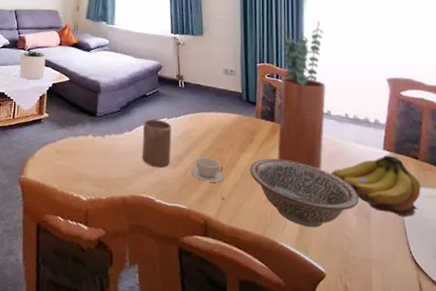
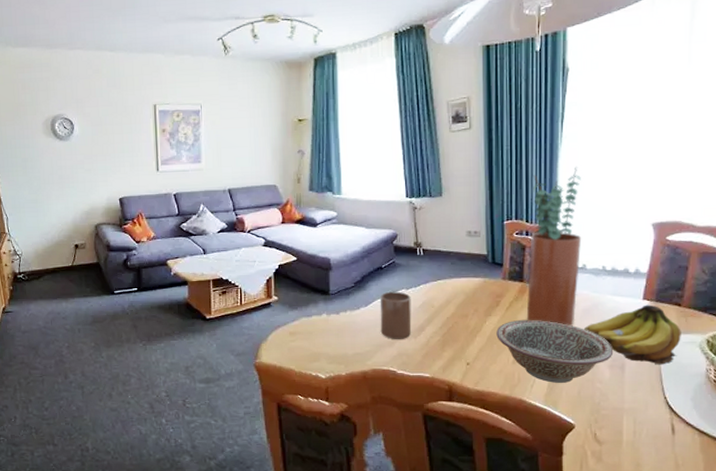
planter: present [19,51,46,80] -> none [240,232,269,263]
teacup: present [191,156,223,183] -> none [434,324,468,349]

